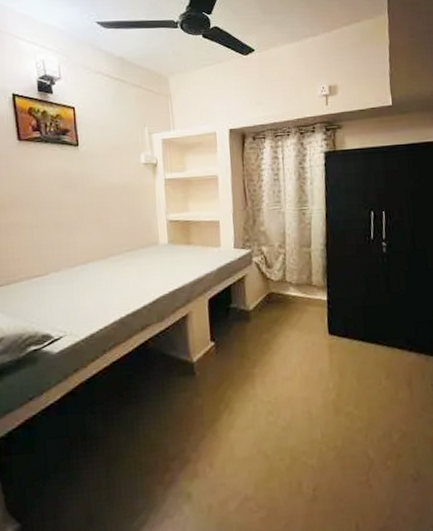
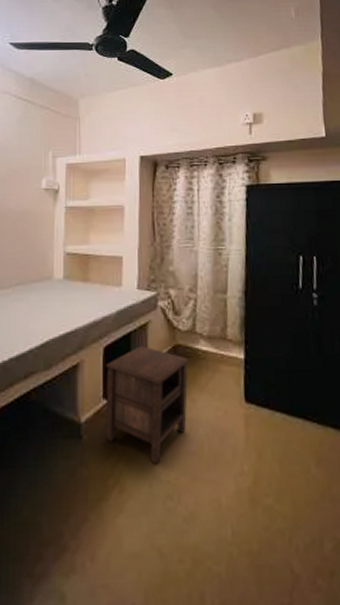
nightstand: none [211,295,282,390] -> present [106,346,190,465]

